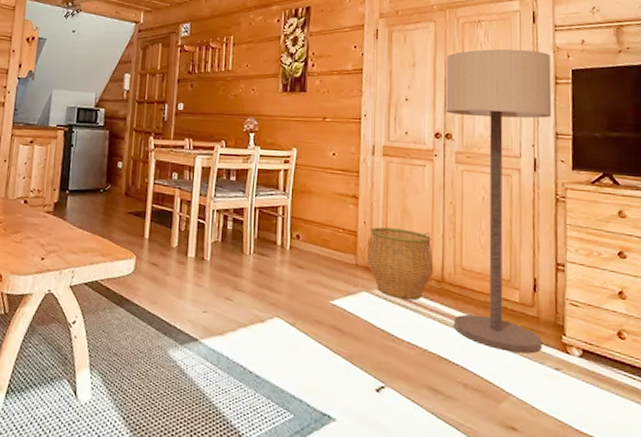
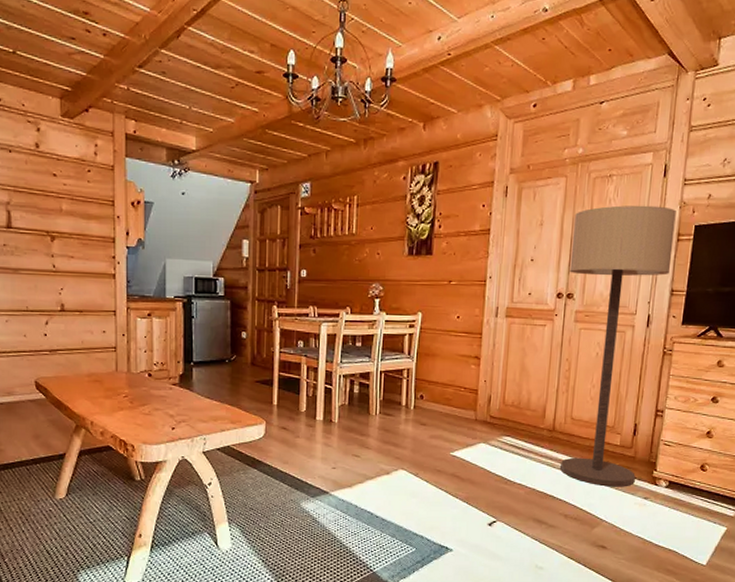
basket: present [367,227,434,300] -> none [486,385,547,447]

